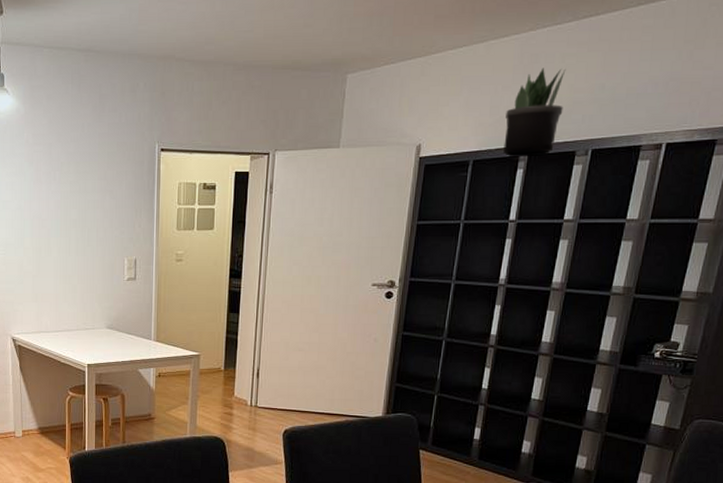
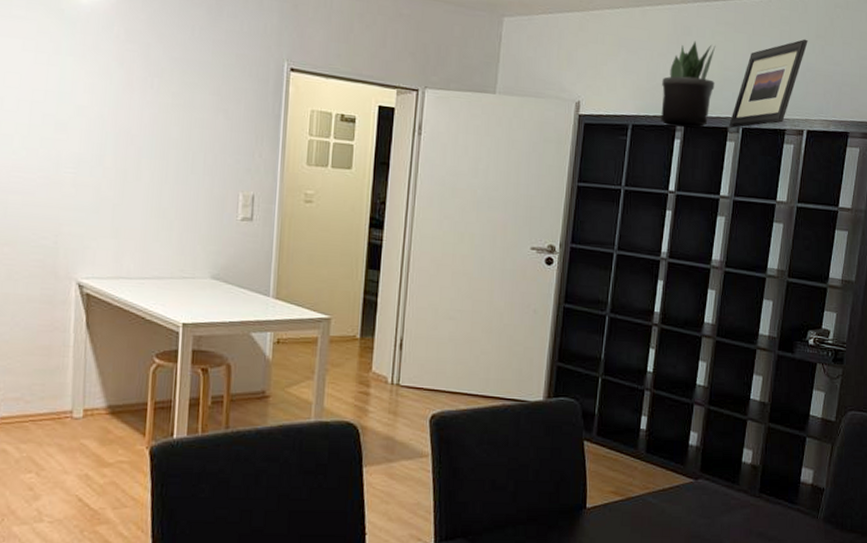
picture frame: none [577,46,674,150] -> present [729,39,808,128]

